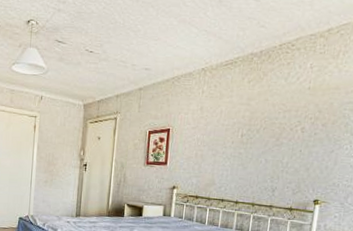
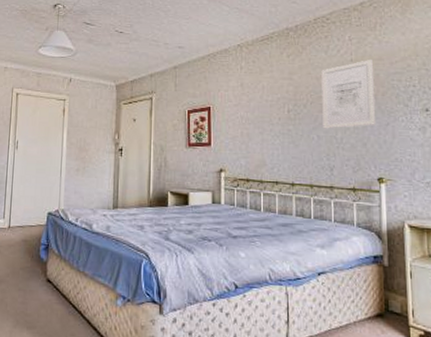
wall art: none [271,88,329,154] -> present [321,60,375,129]

